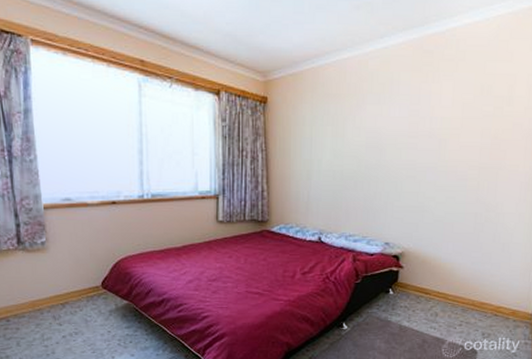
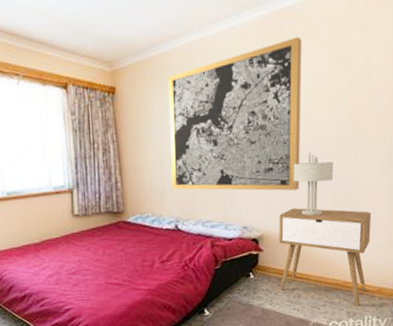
wall art: none [317,61,450,210] -> present [167,36,302,191]
nightstand: none [417,227,509,328] -> present [279,208,372,306]
table lamp: none [435,173,475,236] -> present [293,152,333,216]

